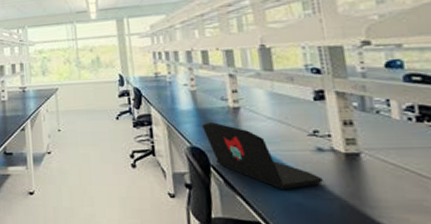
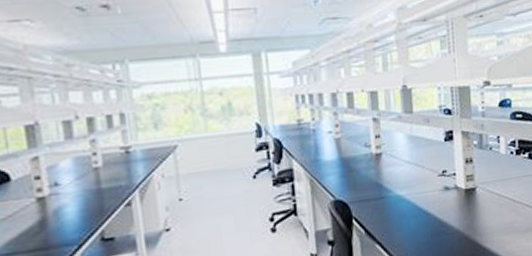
laptop: present [202,122,323,190] -> none [346,171,447,232]

